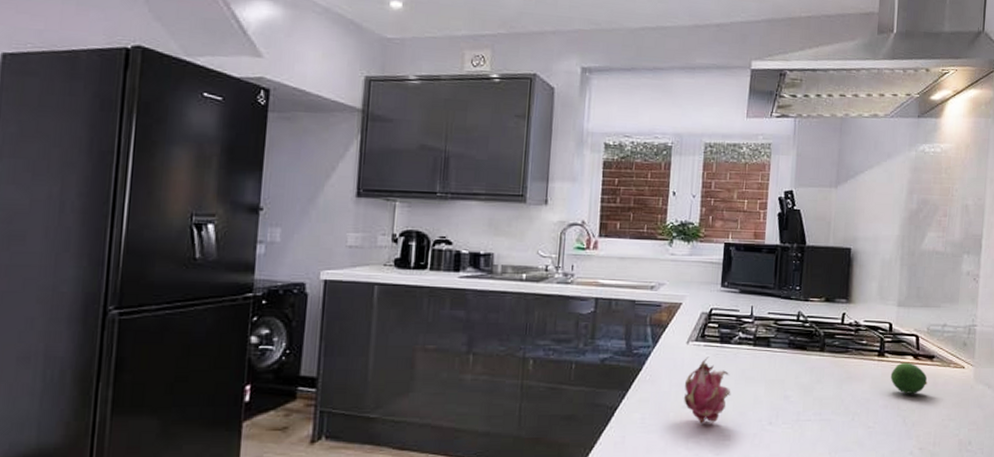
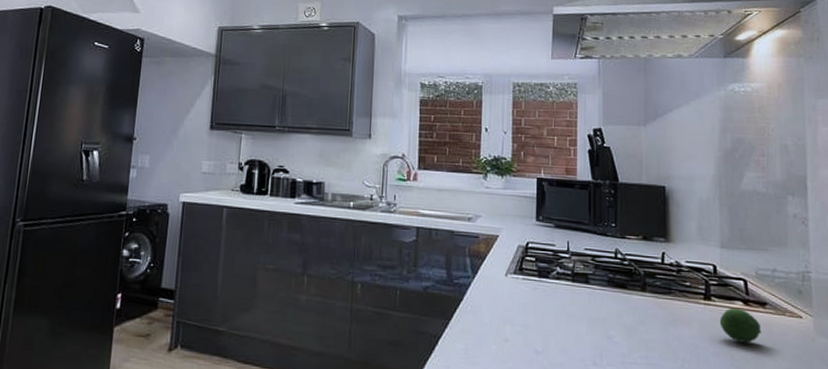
fruit: present [683,356,731,423] -> none [504,290,552,359]

